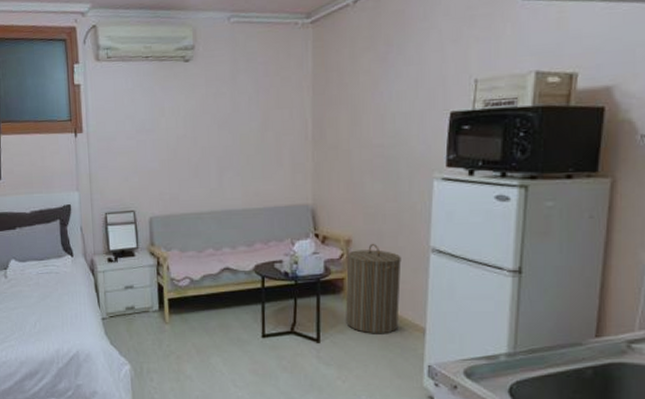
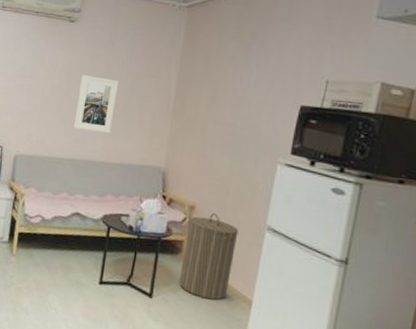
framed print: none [207,117,249,179] -> present [74,75,119,134]

